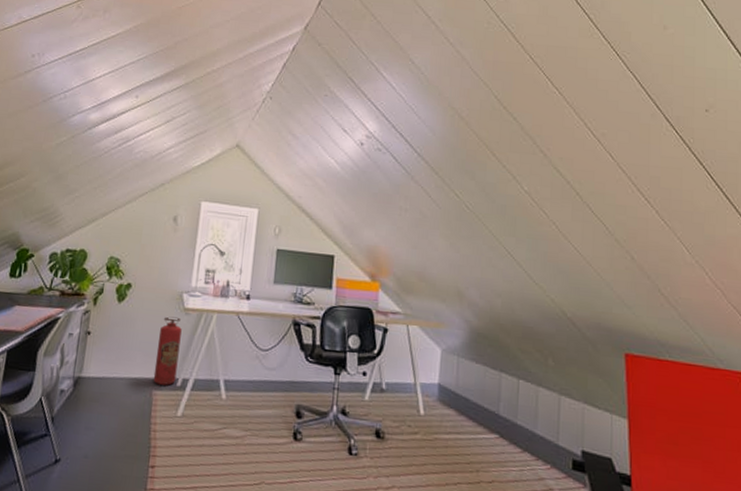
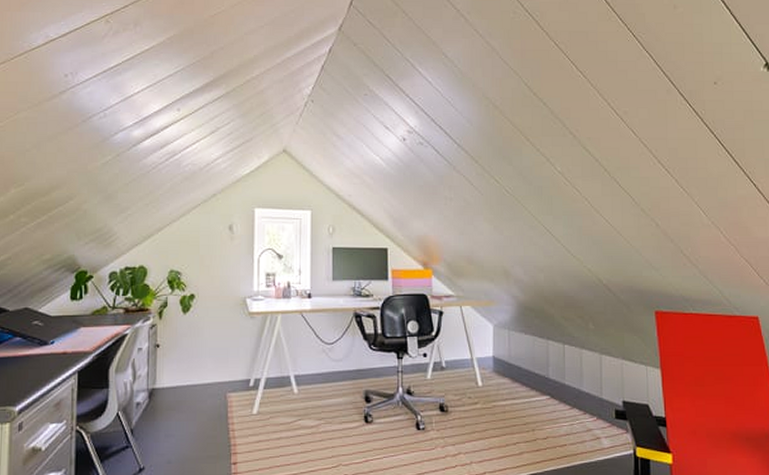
fire extinguisher: present [153,316,182,386] -> none [226,322,249,387]

